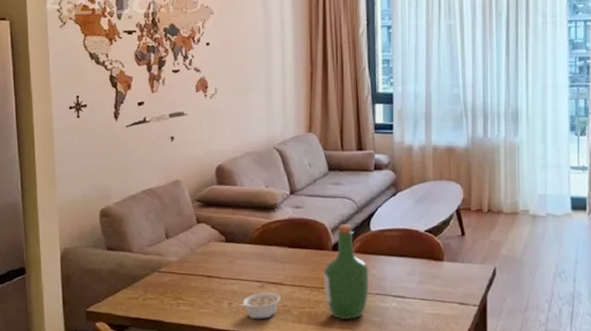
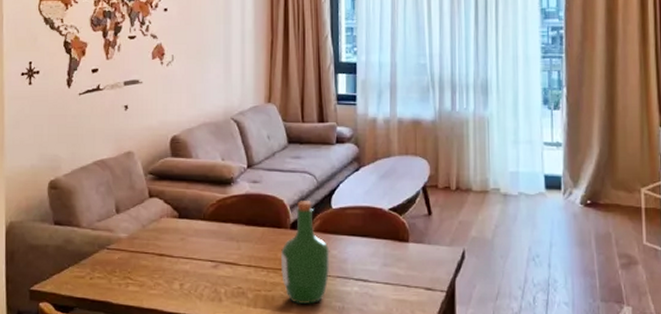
legume: present [238,291,281,320] -> none [190,272,235,303]

